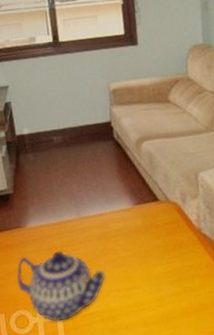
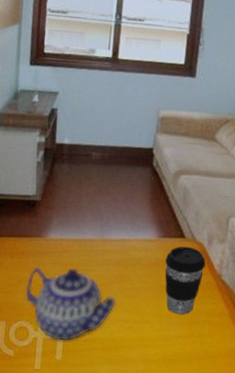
coffee cup: none [144,208,184,274] -> present [165,246,206,314]

